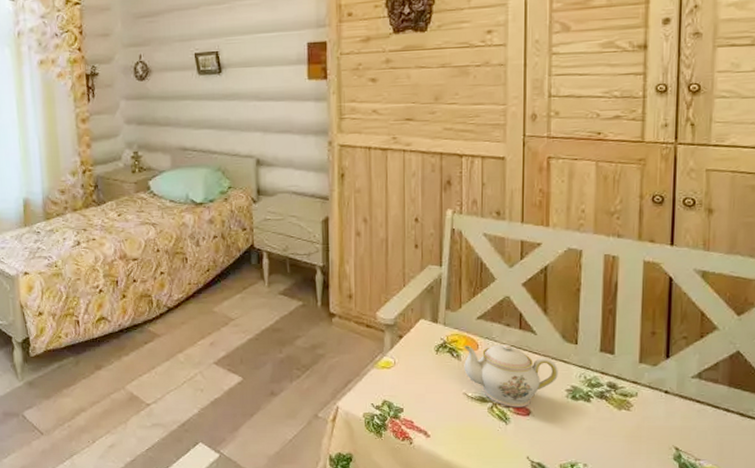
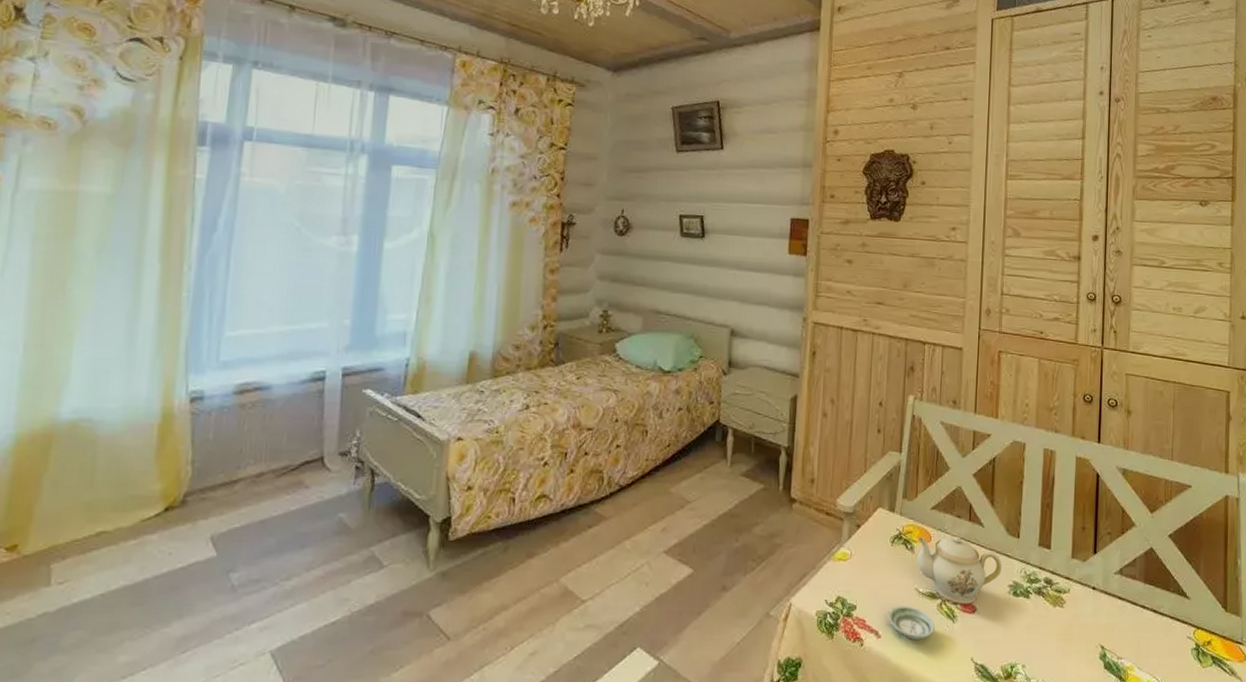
saucer: none [436,409,486,439] -> present [887,606,935,639]

